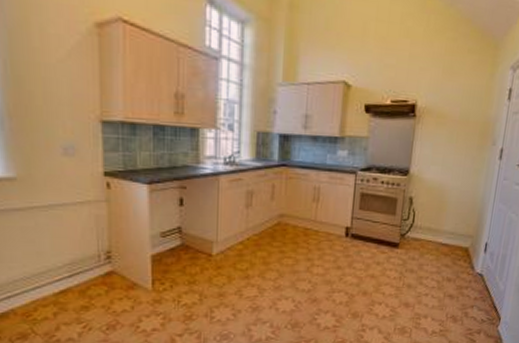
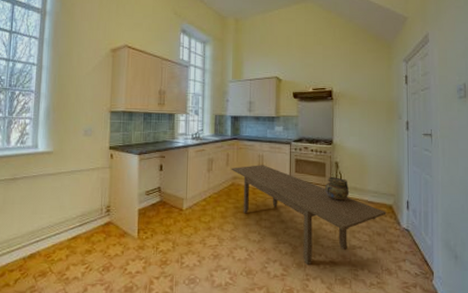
dining table: none [277,199,461,316] -> present [231,165,387,266]
ceramic pot: none [393,215,422,243] -> present [324,177,350,201]

